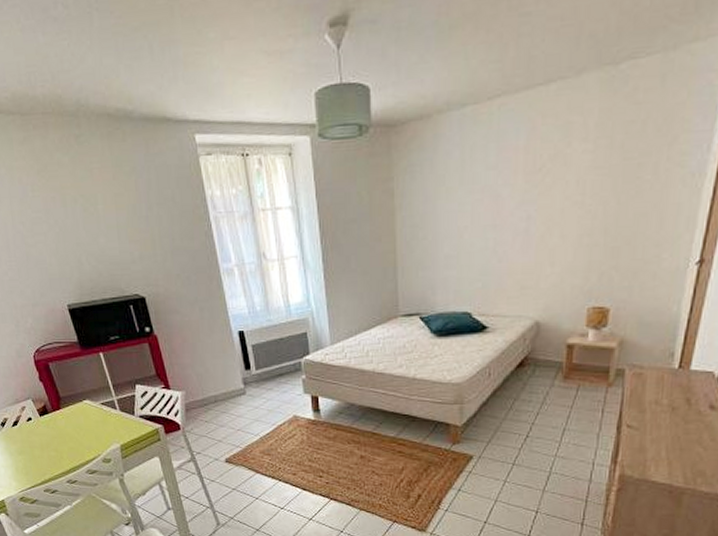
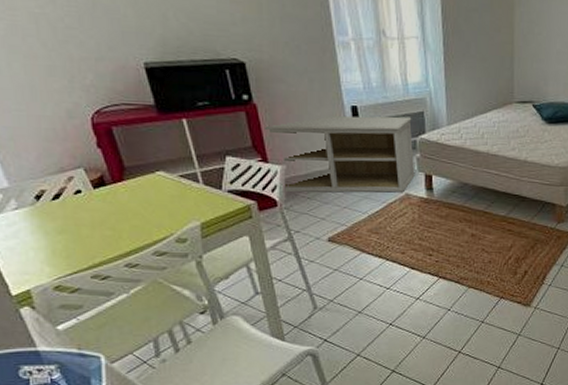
storage cabinet: none [165,338,302,417] -> present [265,116,415,193]

